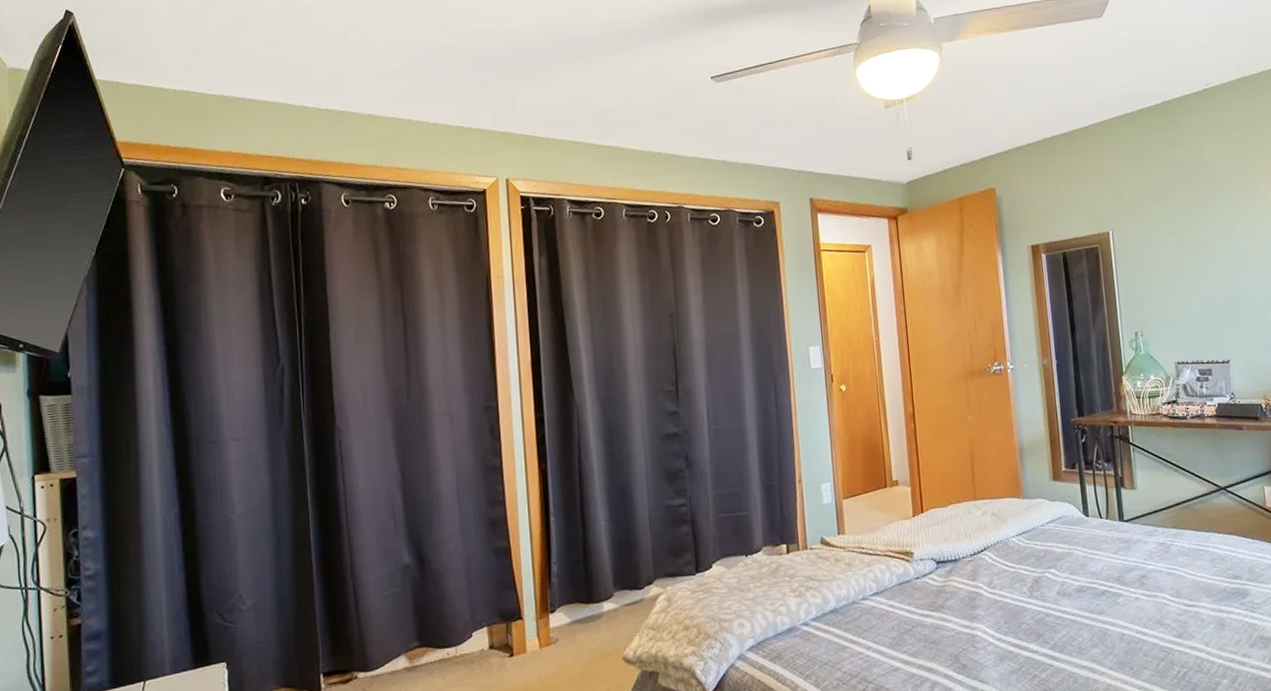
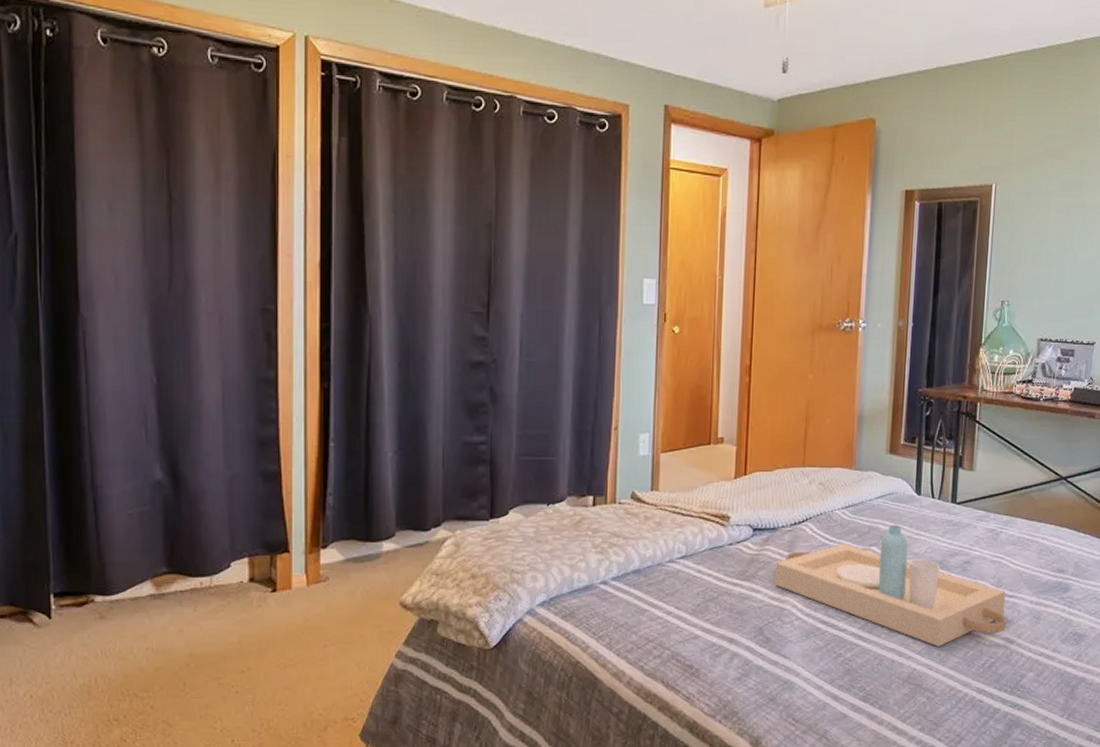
serving tray: none [961,547,1192,661] -> present [774,525,1006,647]

